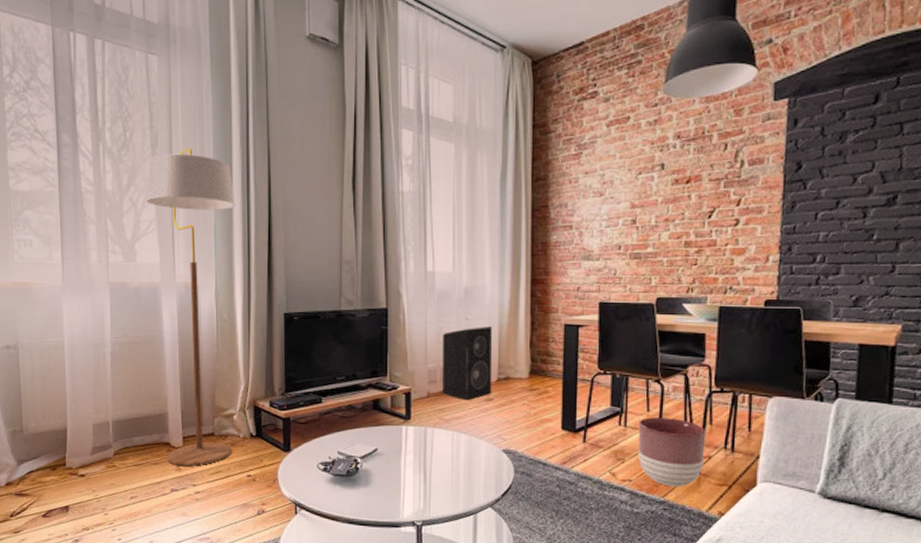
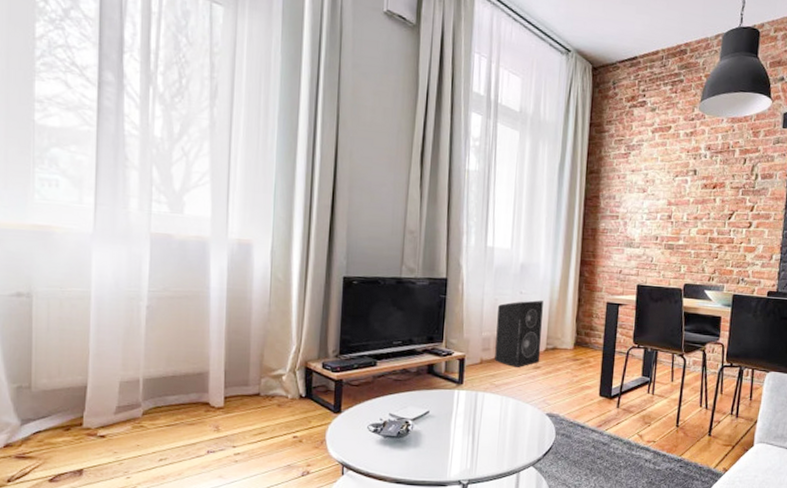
floor lamp: present [145,146,236,466] -> none [199,102,299,427]
planter: present [638,417,705,487] -> none [662,387,716,447]

